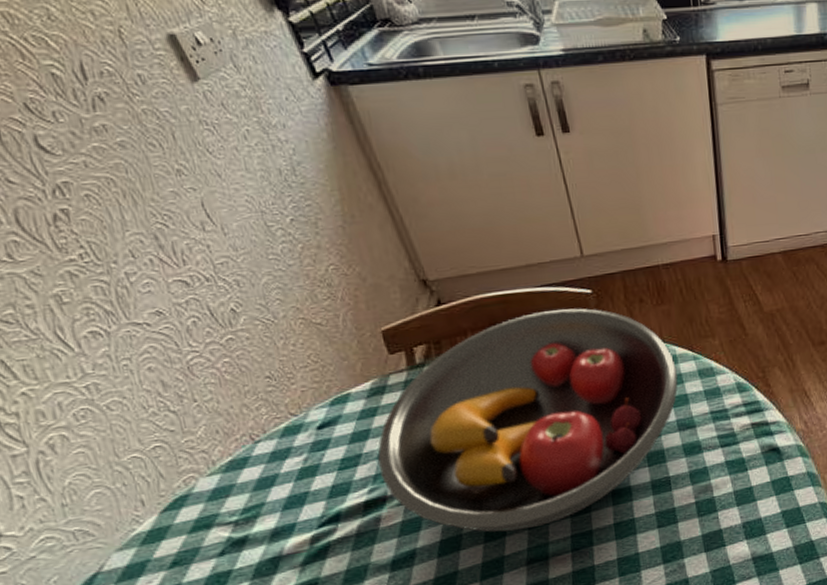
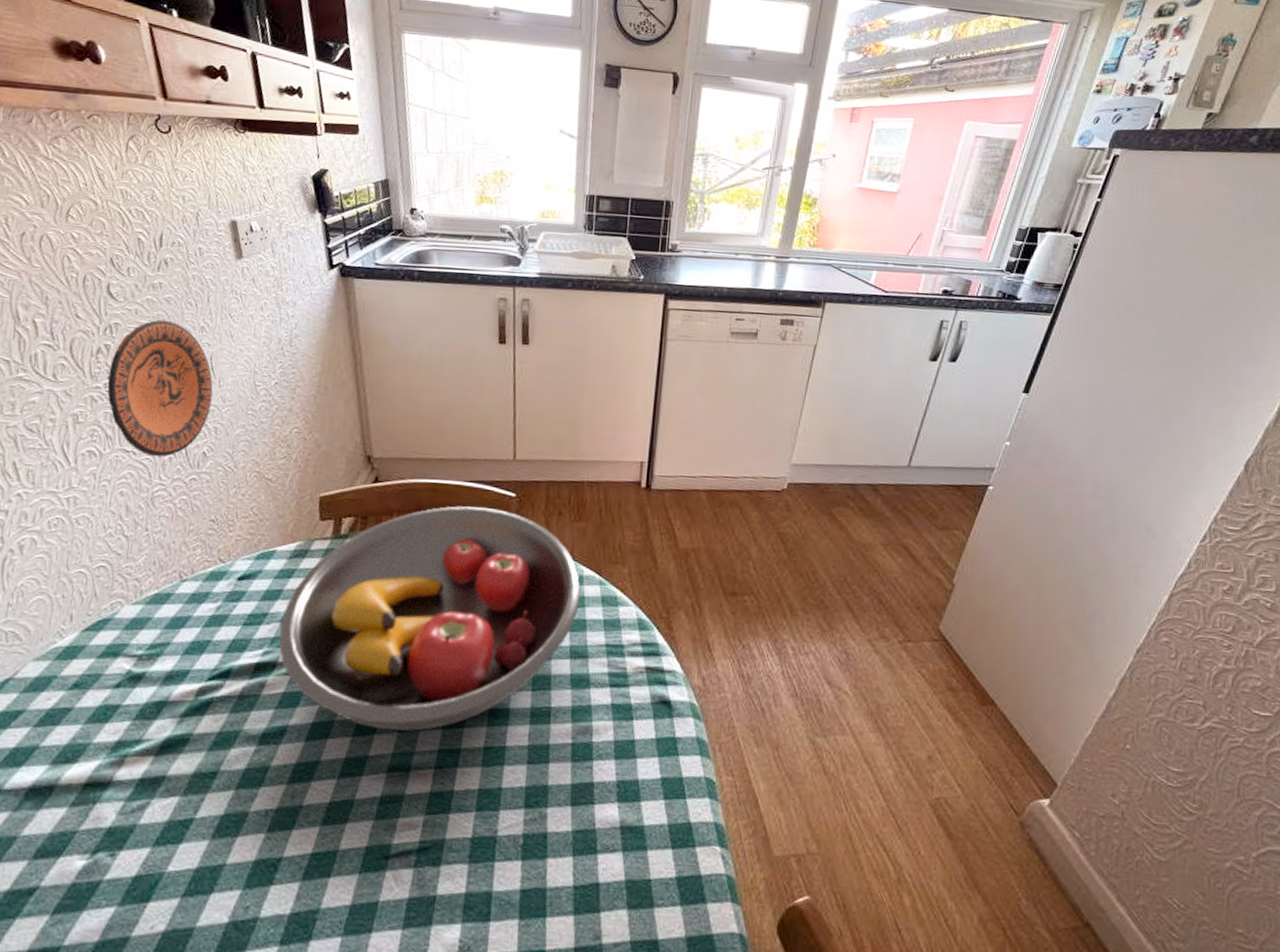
decorative plate: none [76,168,224,325] -> present [107,319,213,458]

